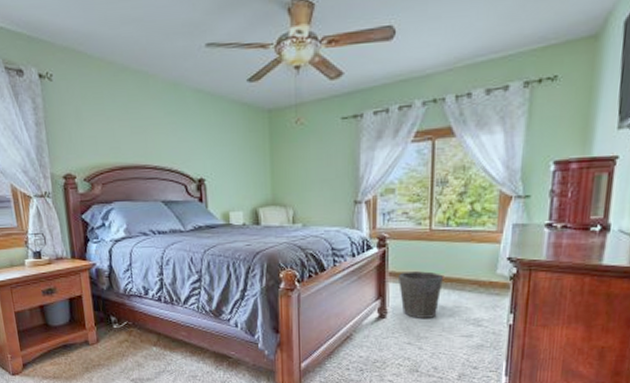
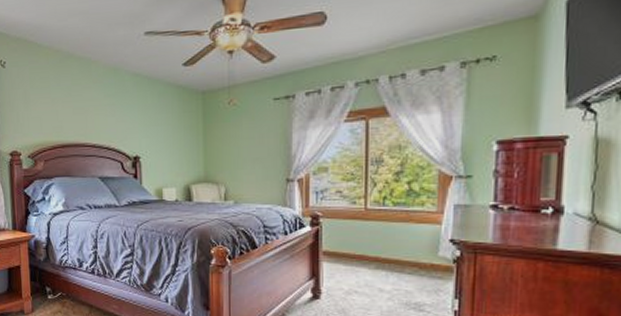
waste bin: present [399,271,443,318] -> none [333,251,380,301]

